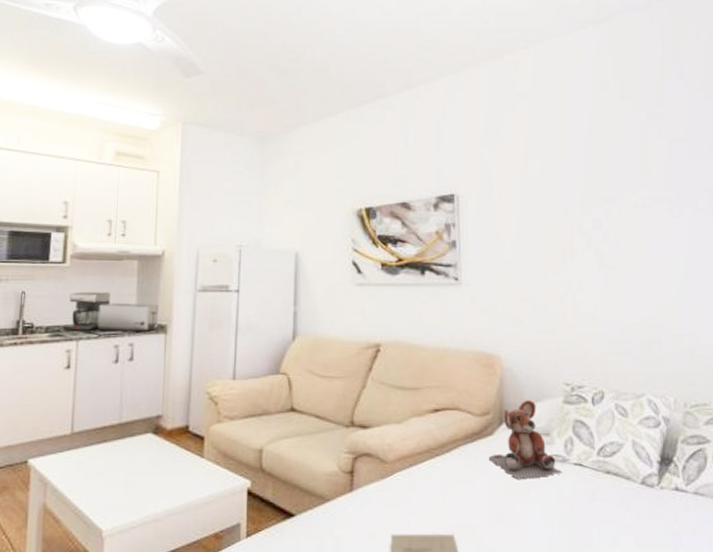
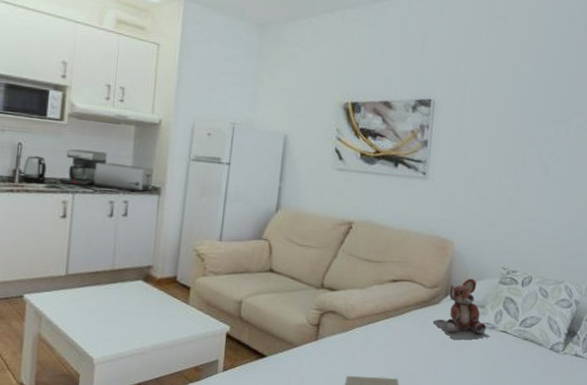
kettle: none [25,303,50,334] -> present [21,155,47,184]

